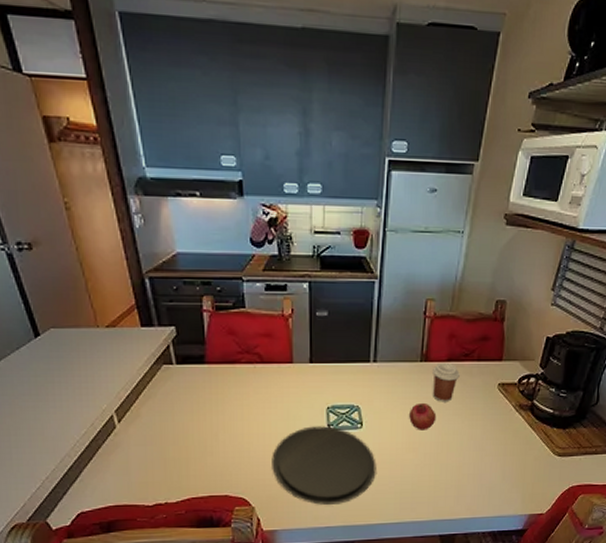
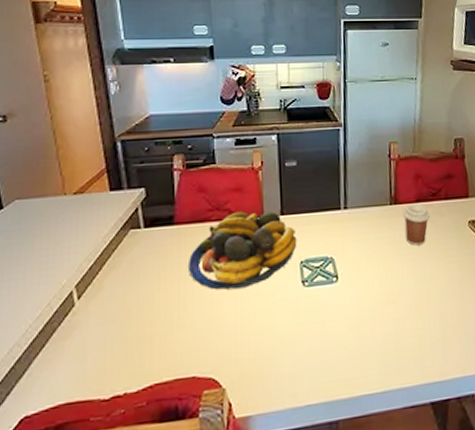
fruit bowl: none [220,356,325,427] -> present [189,211,297,290]
plate: present [272,426,376,505] -> none [244,283,356,379]
fruit: present [409,402,437,430] -> none [385,247,413,279]

